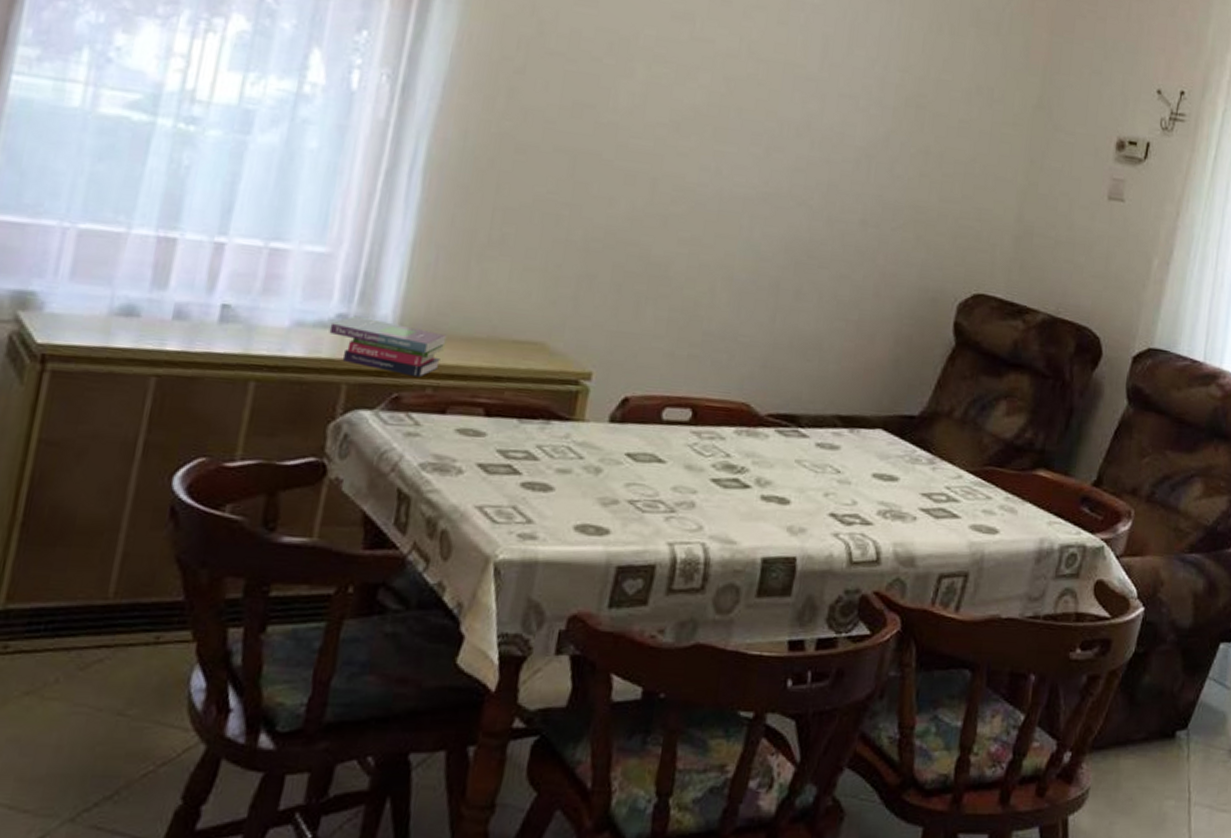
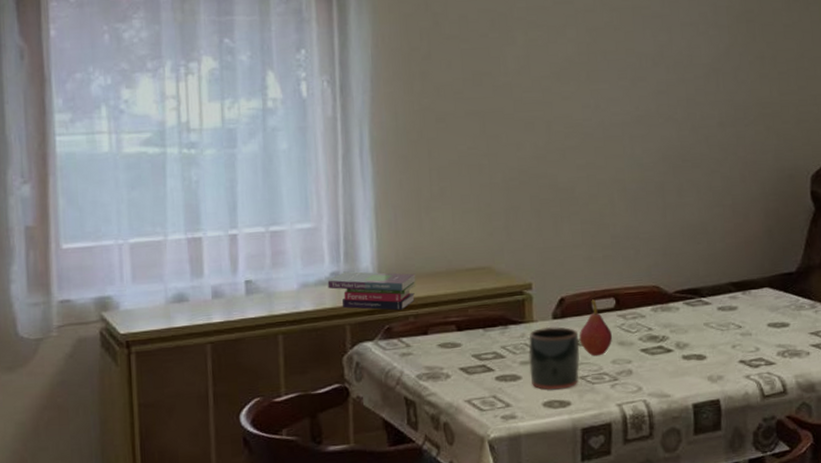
mug: none [565,430,637,512] -> present [528,326,580,390]
fruit: none [637,406,680,479] -> present [579,299,612,357]

